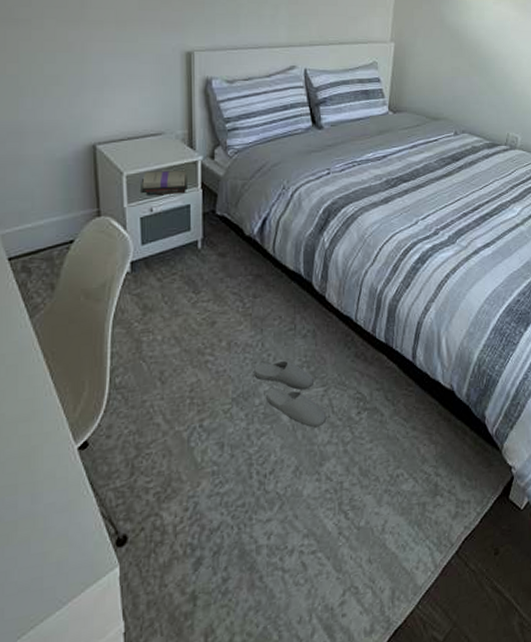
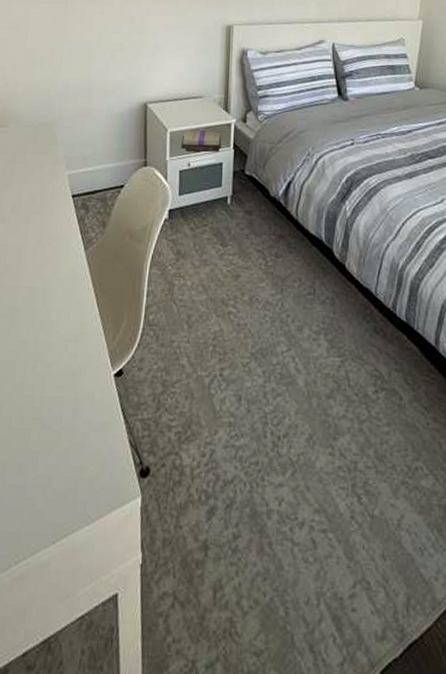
slippers: present [254,360,327,427] -> none [273,322,343,397]

